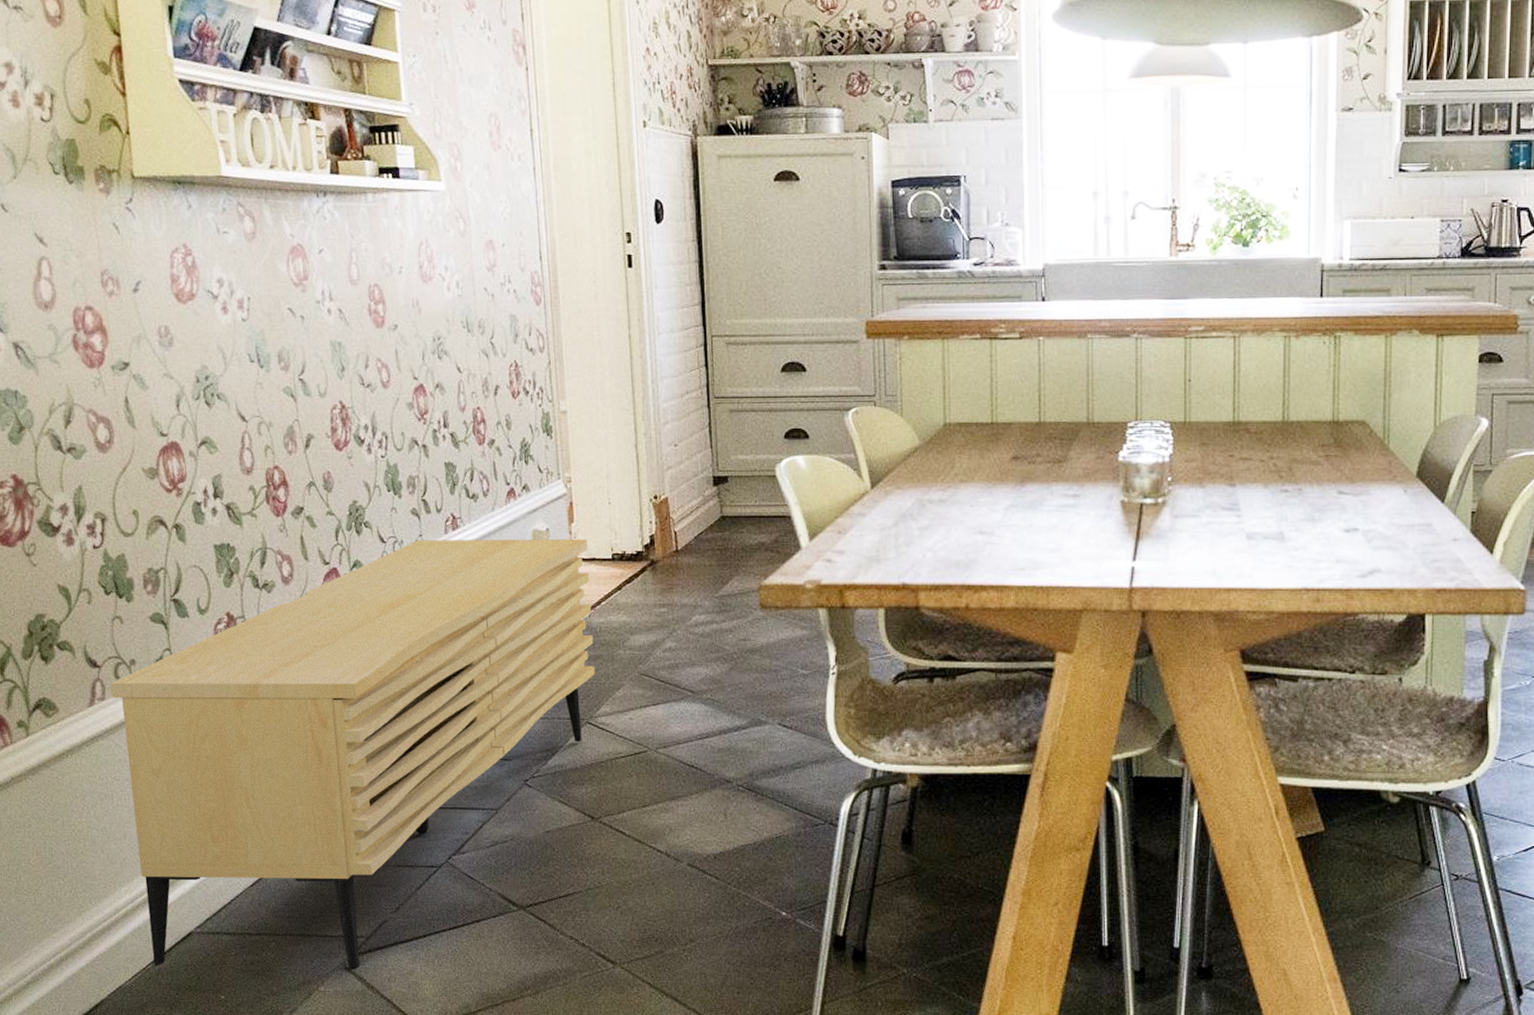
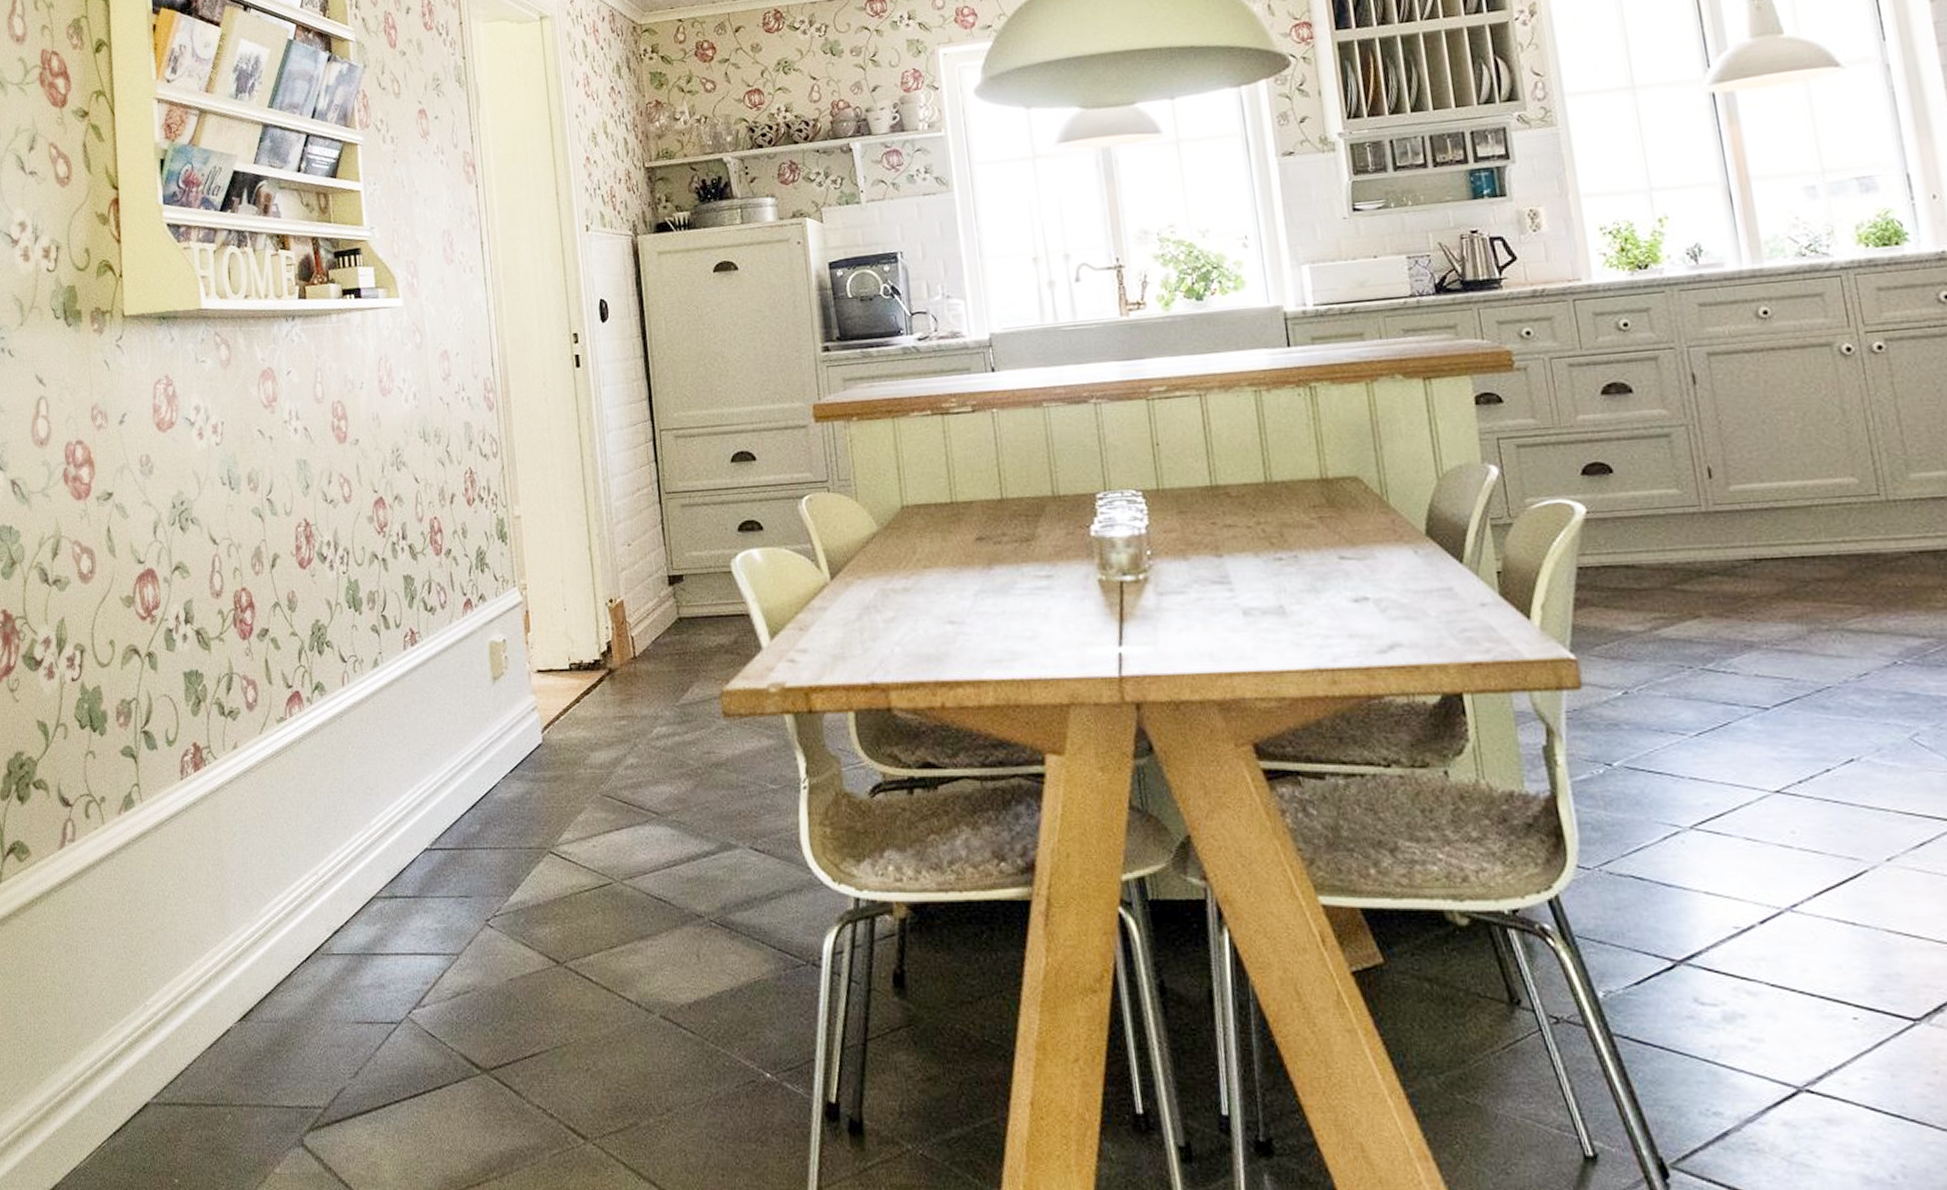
sideboard: present [110,539,596,969] -> none [80,649,556,1146]

